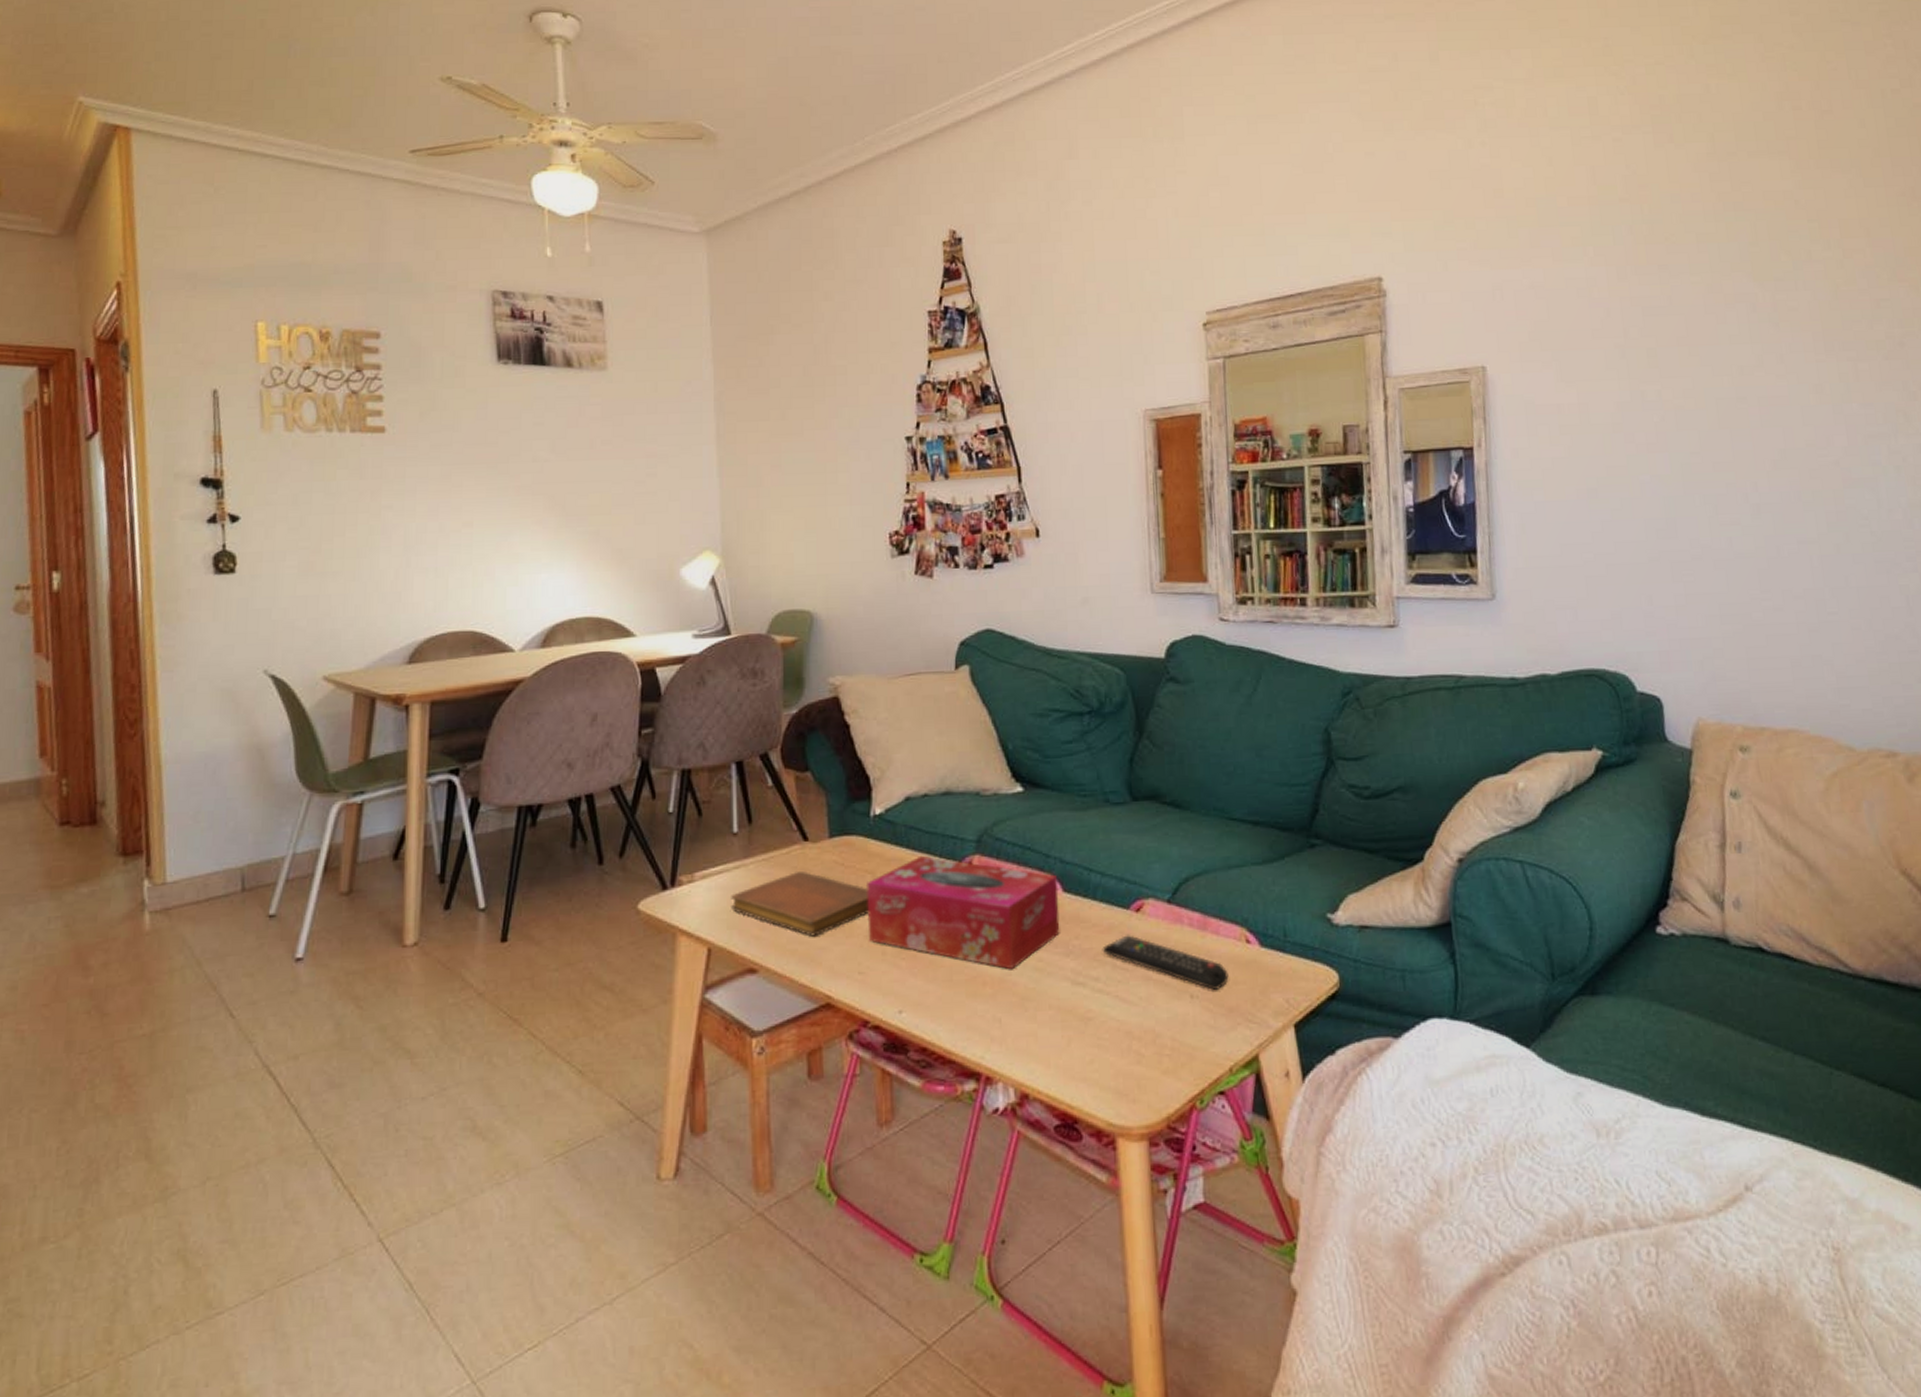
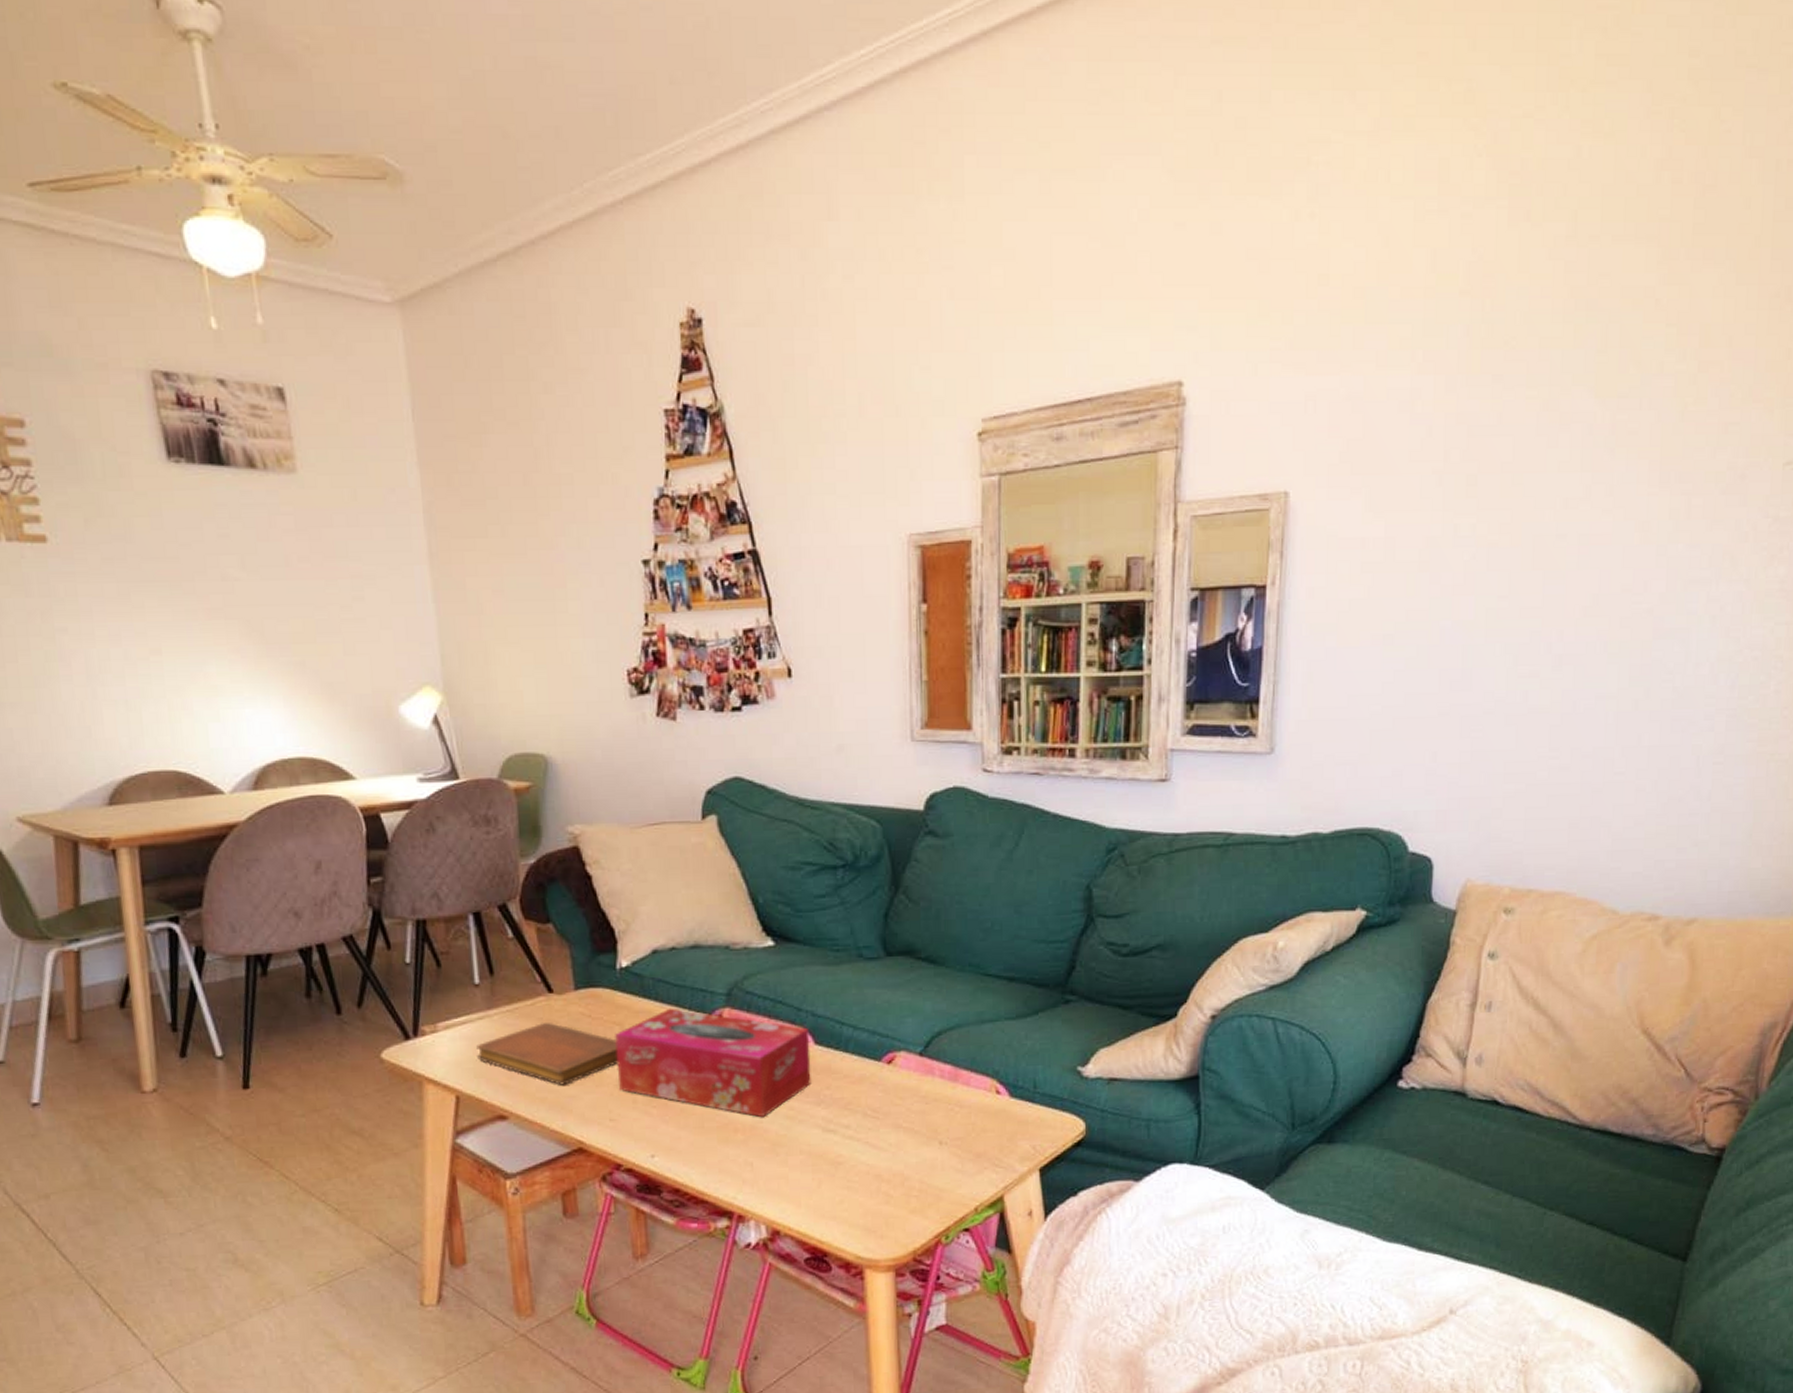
remote control: present [1102,935,1229,990] -> none [853,1085,978,1137]

